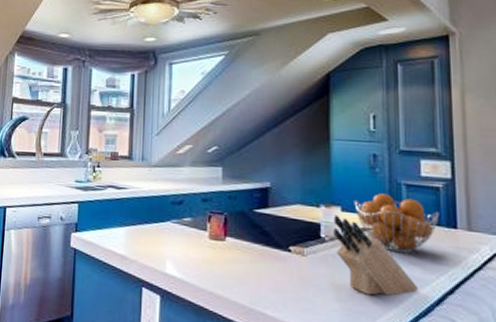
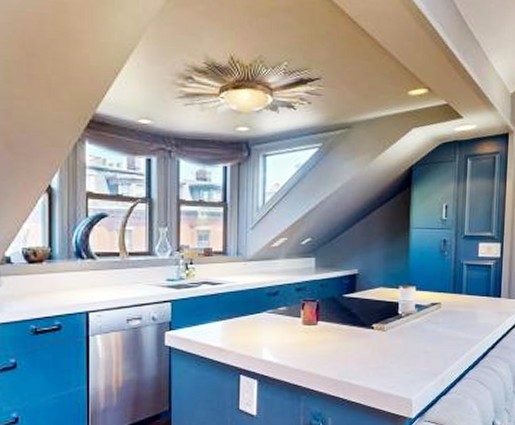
knife block: present [333,214,418,296] -> none [408,294,470,357]
fruit basket: present [354,193,440,254] -> none [426,273,489,321]

